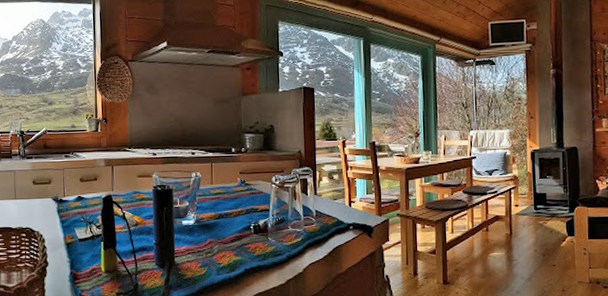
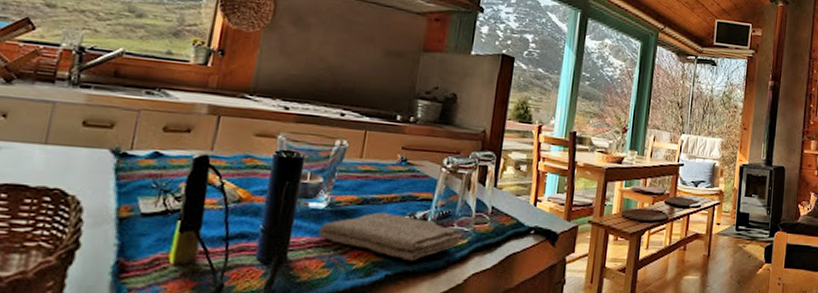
washcloth: none [192,222,295,258] -> present [318,211,461,262]

